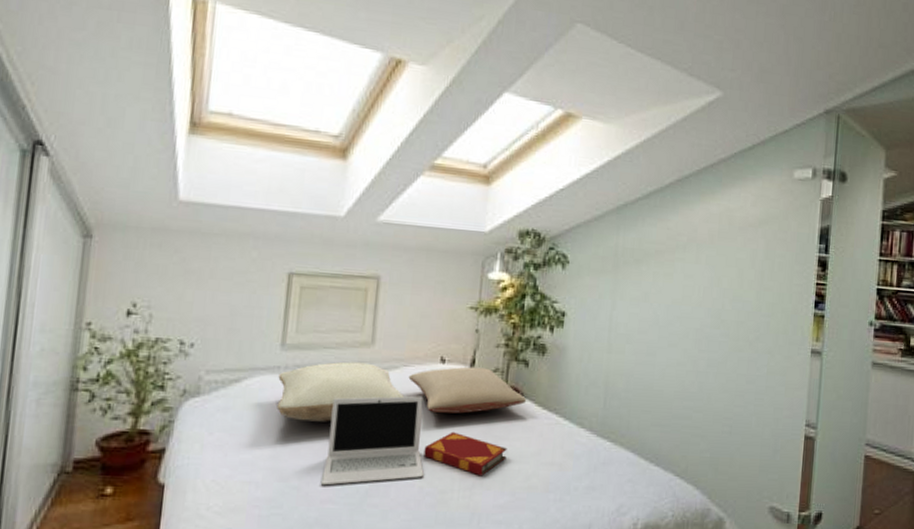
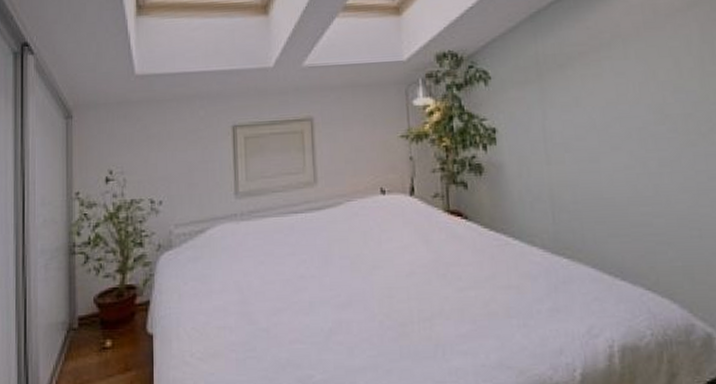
pillow: present [277,361,405,422] -> none [236,202,353,264]
laptop: present [320,396,424,486] -> none [286,229,382,326]
pillow: present [408,366,527,414] -> none [353,194,472,244]
hardback book: present [424,431,507,476] -> none [378,262,461,306]

